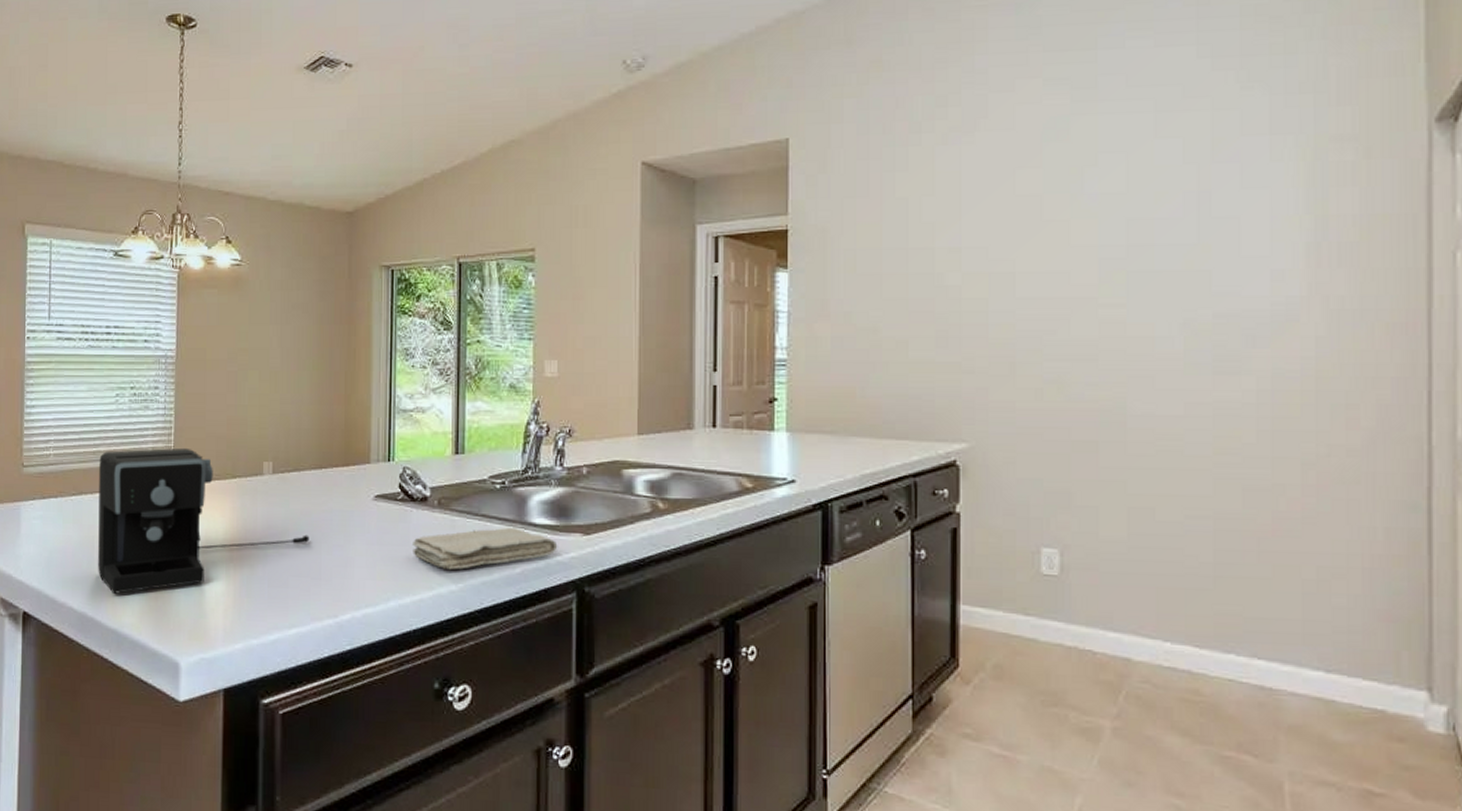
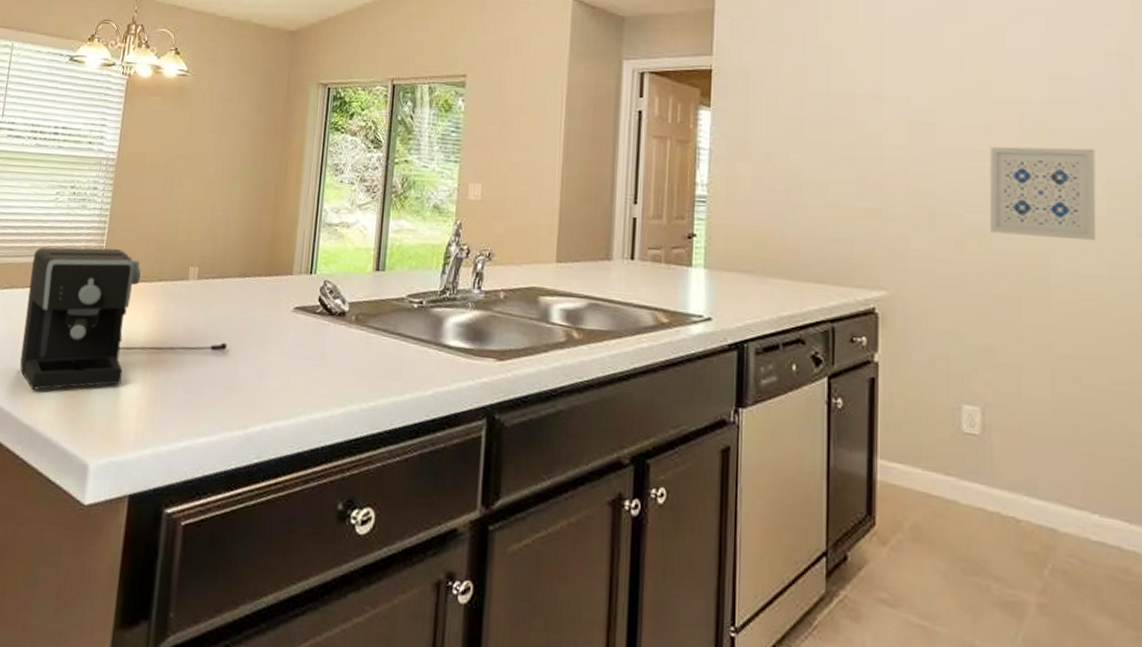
washcloth: present [413,528,558,571] -> none [327,348,471,388]
wall art: none [1069,290,1173,382] -> present [990,146,1097,241]

